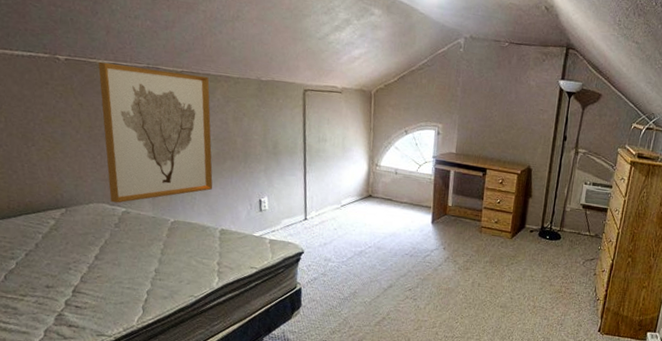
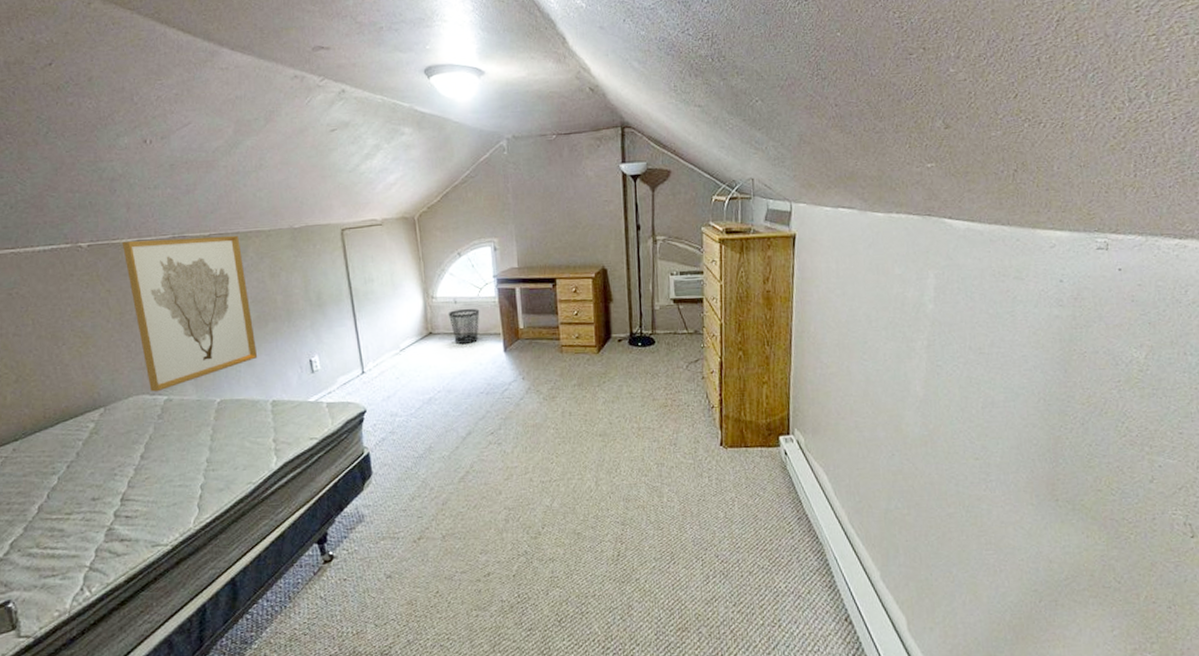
wastebasket: none [388,180,416,211] -> present [448,309,480,344]

